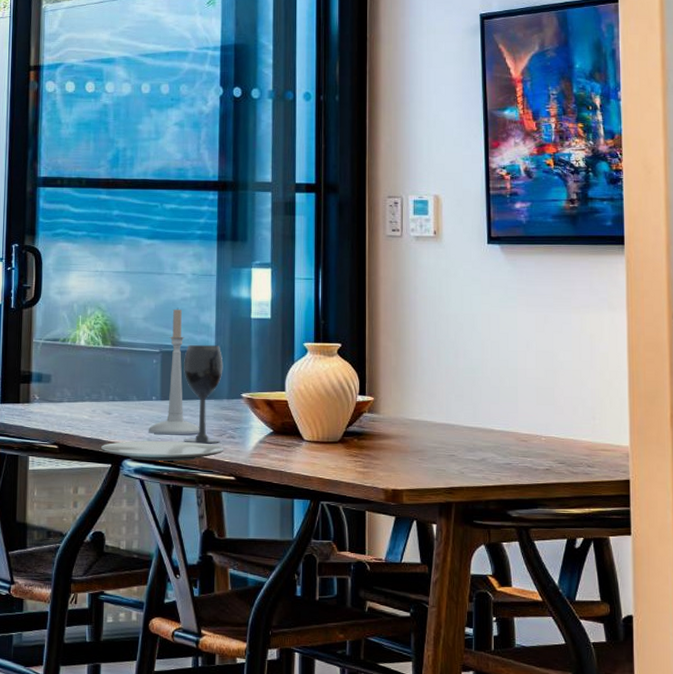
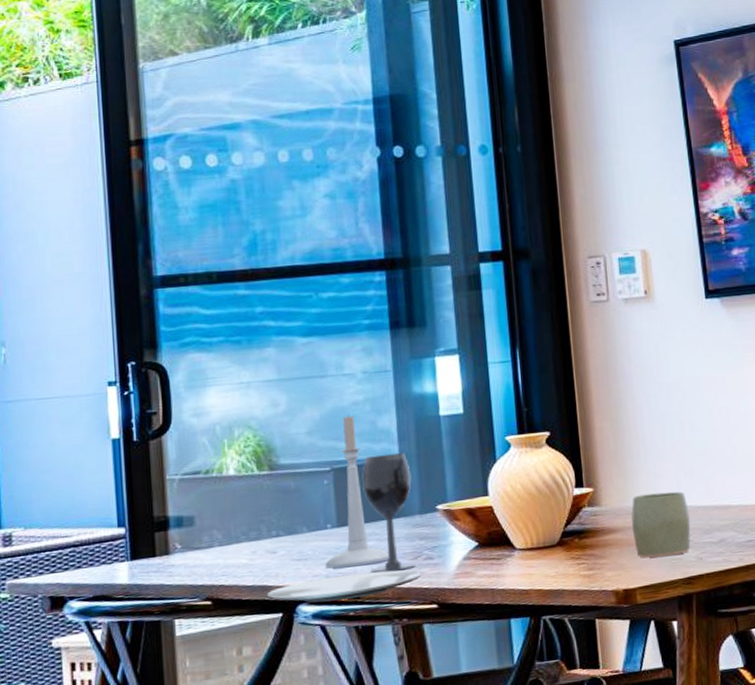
mug: none [405,409,456,467] -> present [631,491,691,558]

